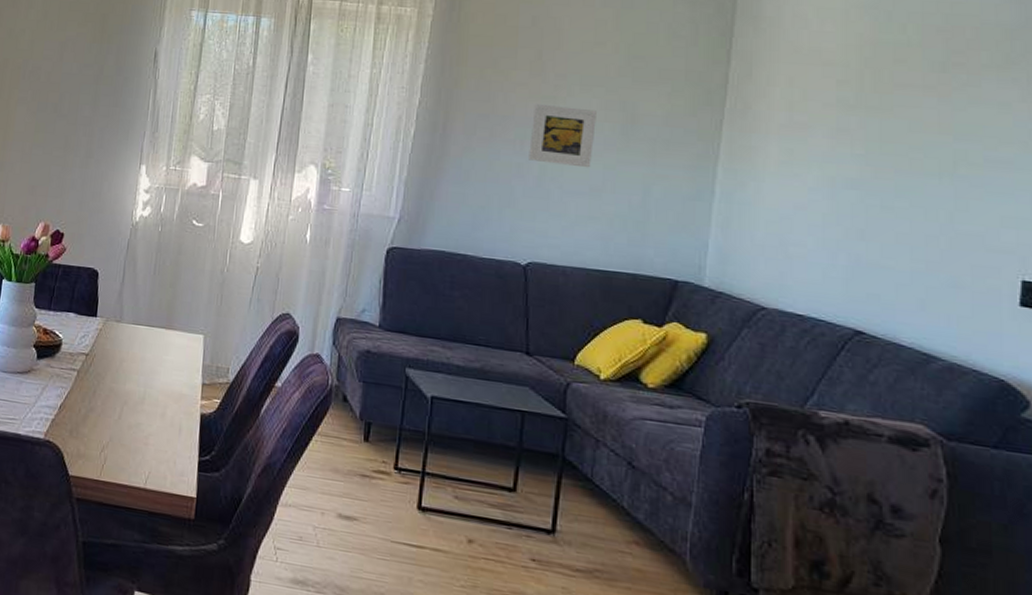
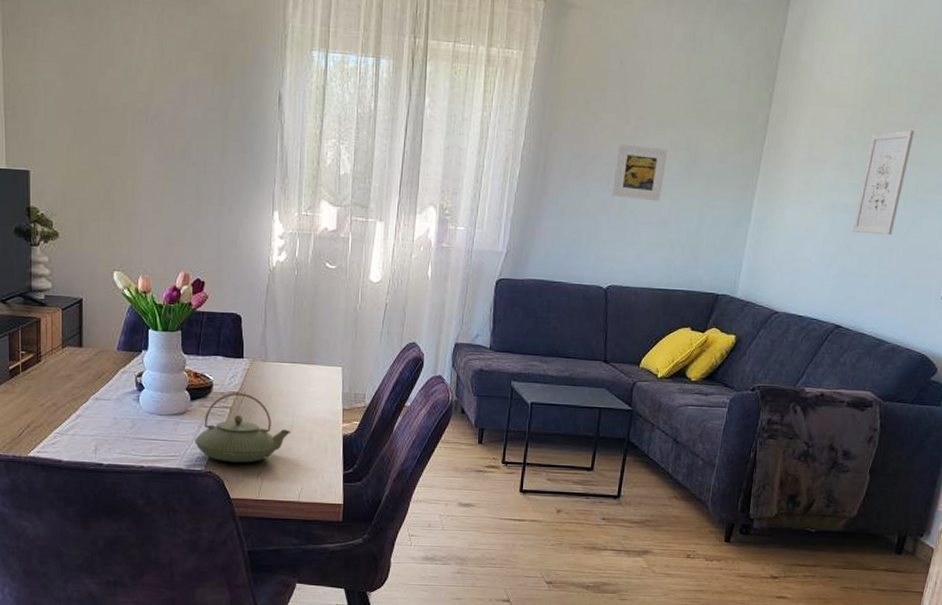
teapot: none [36,354,143,436] -> present [195,392,291,463]
wall art: none [863,92,939,220] -> present [852,130,915,236]

